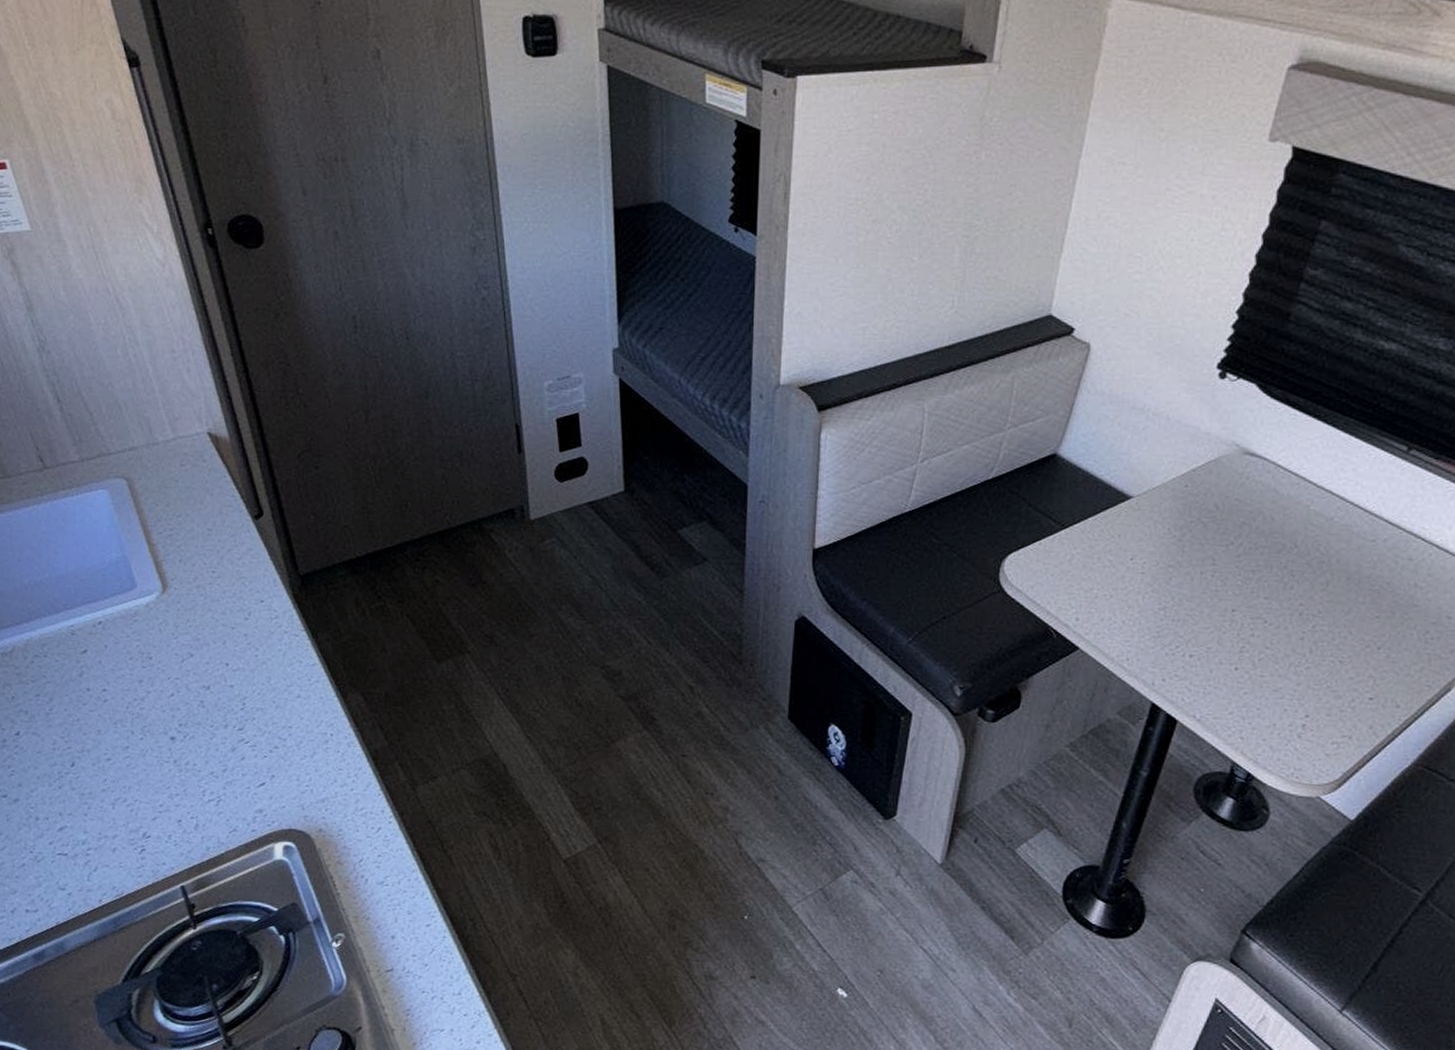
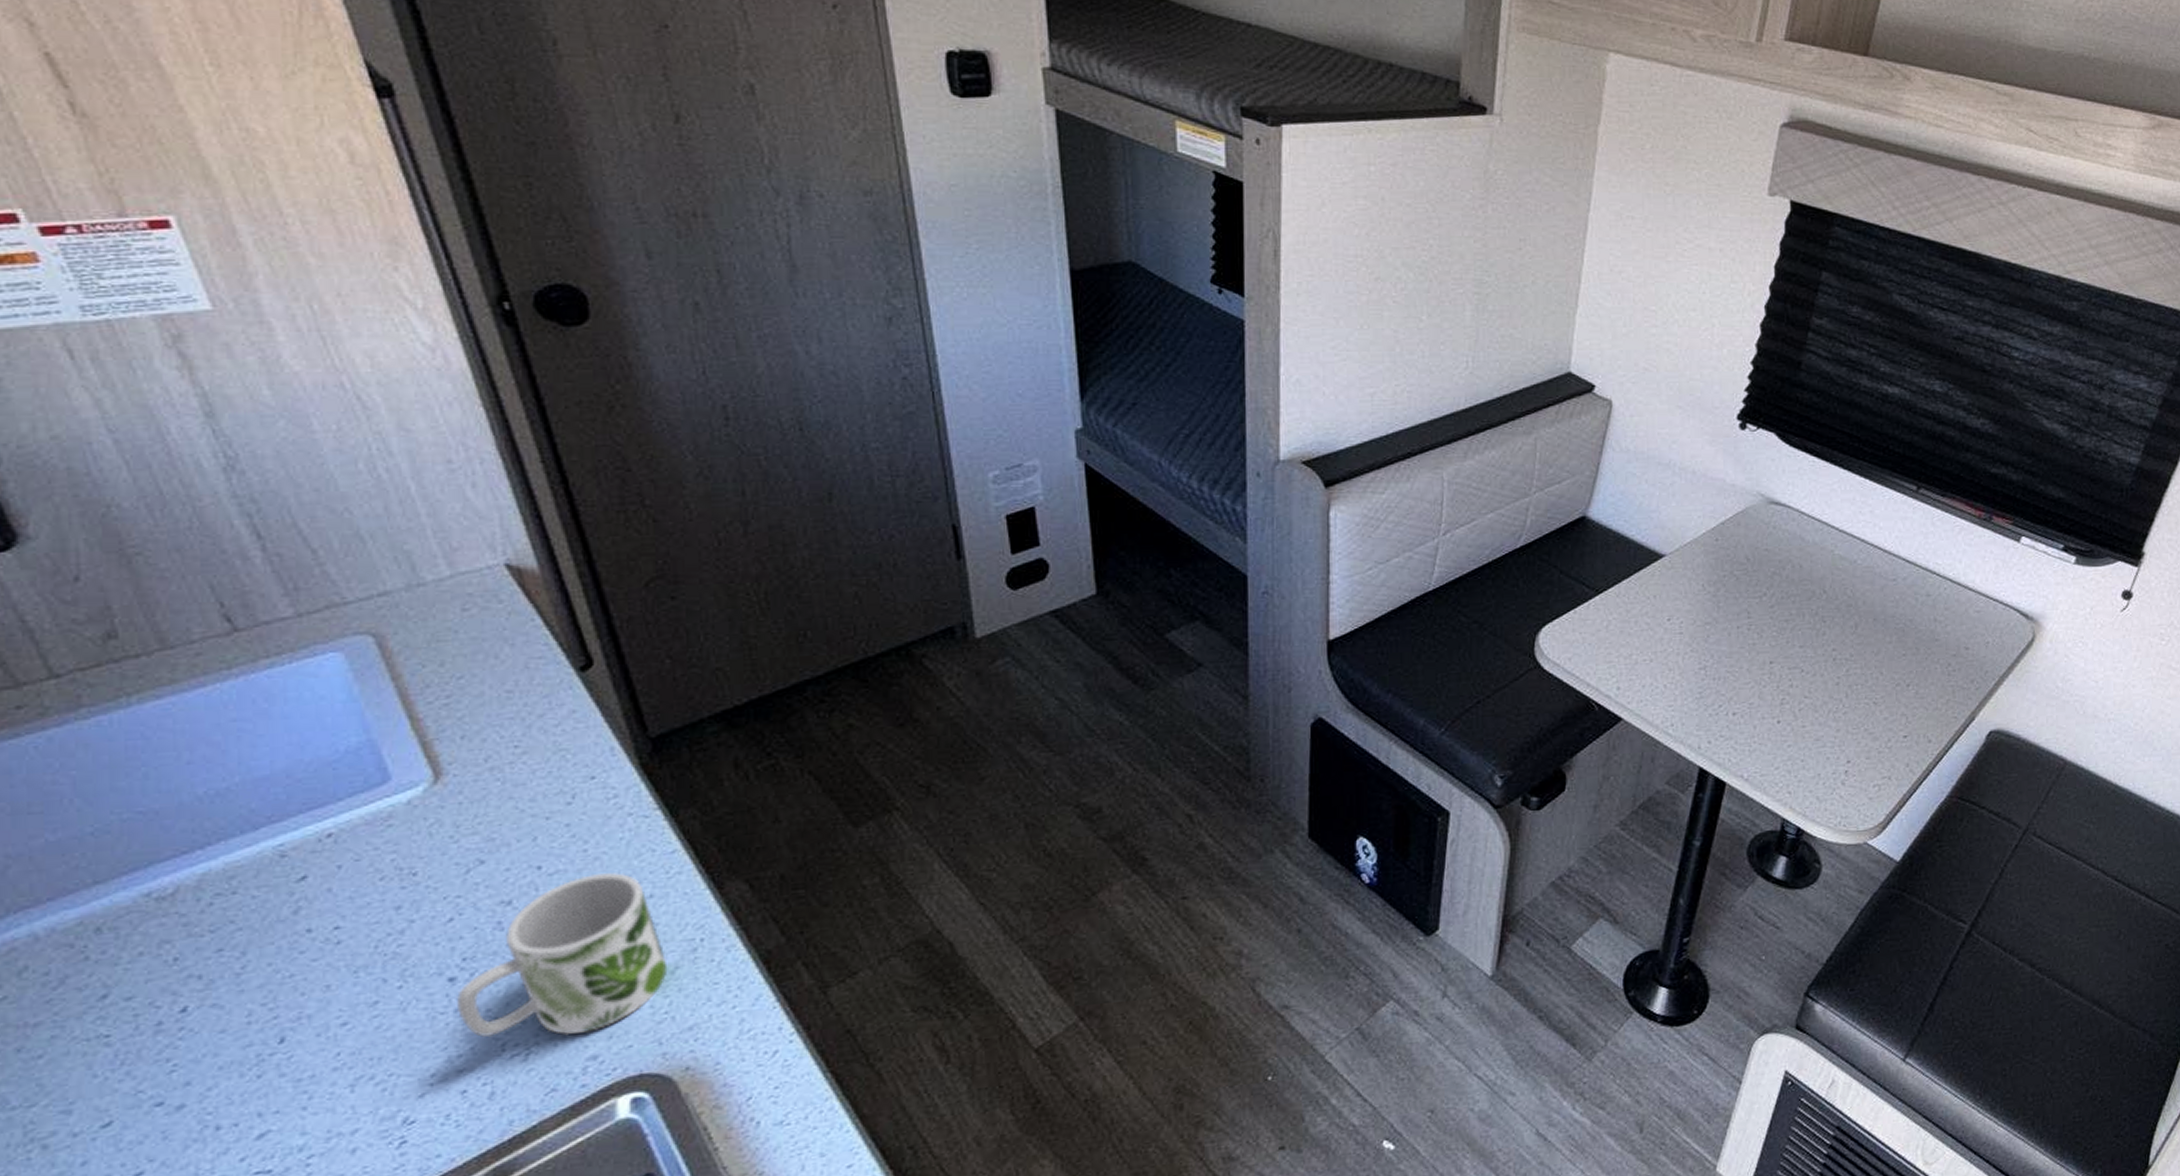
mug: none [175,674,309,792] -> present [455,873,668,1038]

